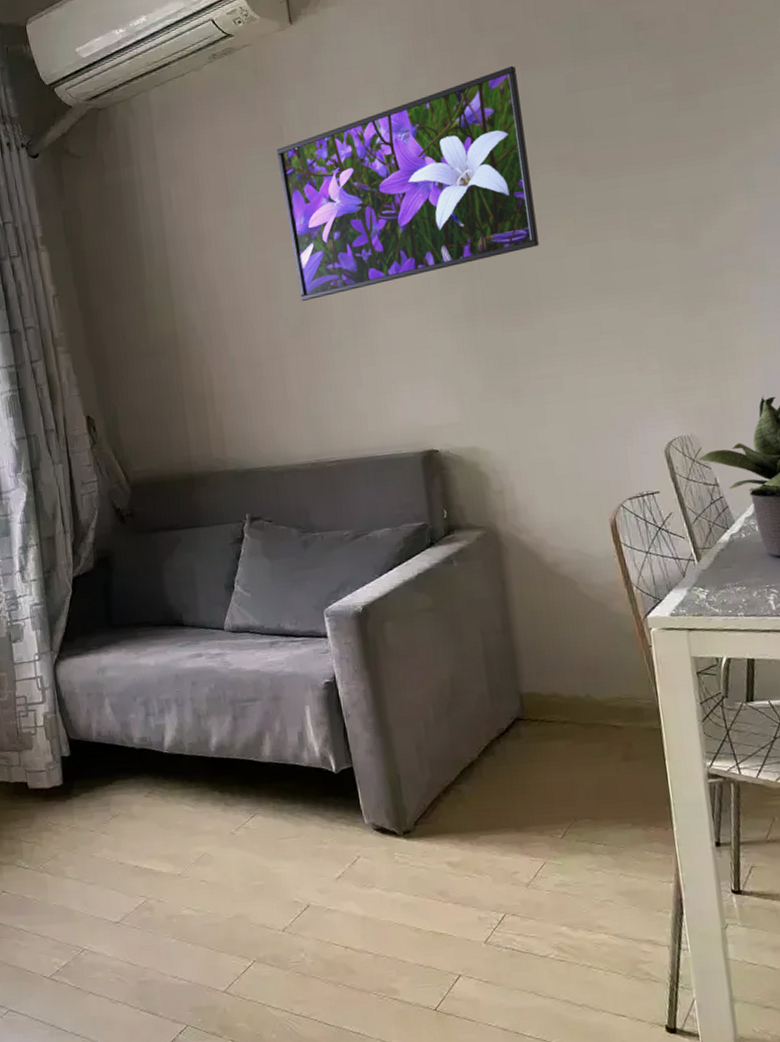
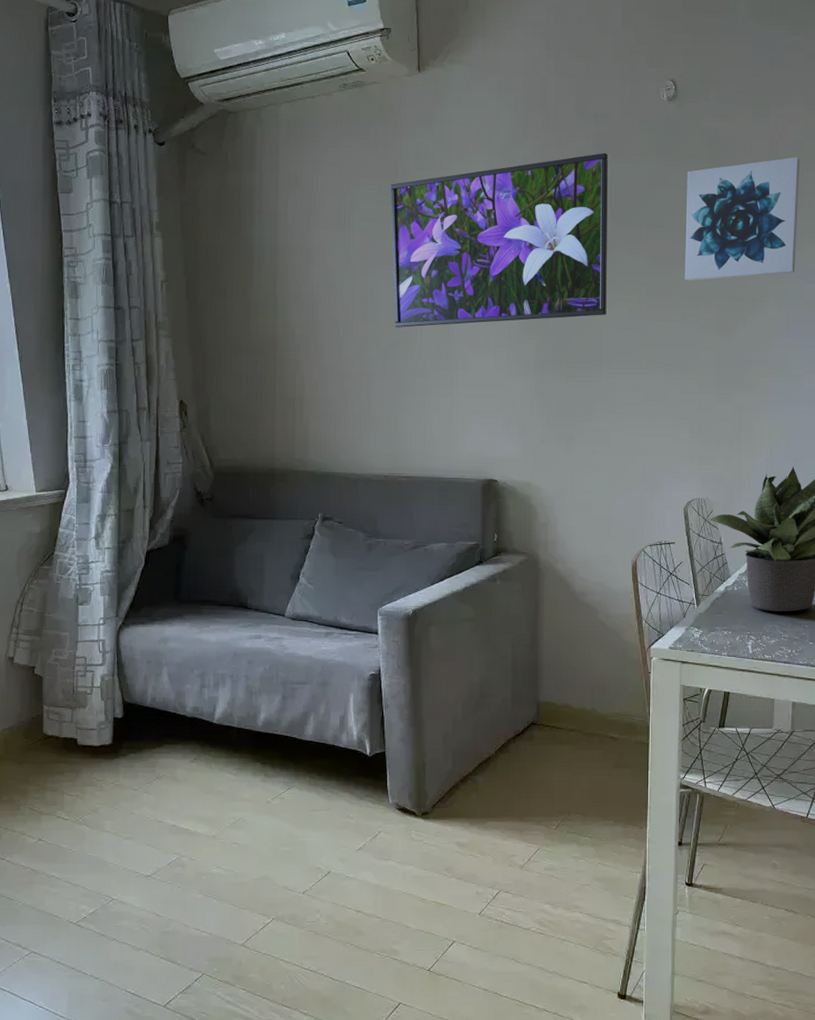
wall art: none [612,22,763,190] -> present [685,157,801,281]

